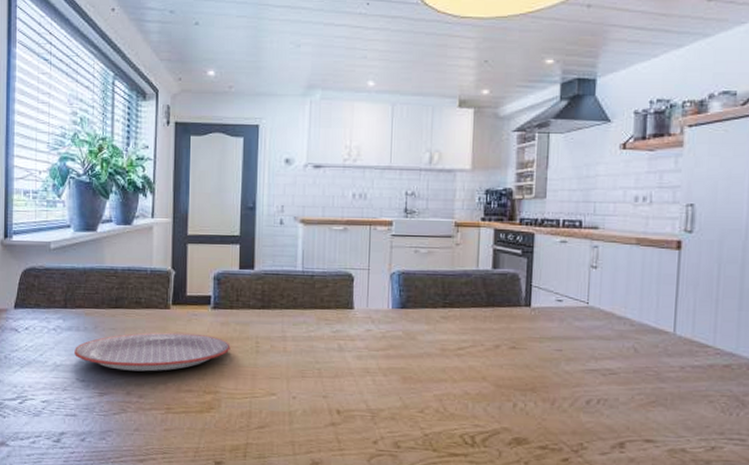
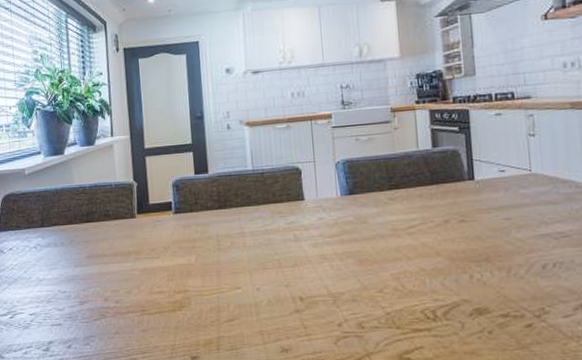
plate: present [74,332,231,372] -> none [54,238,194,279]

